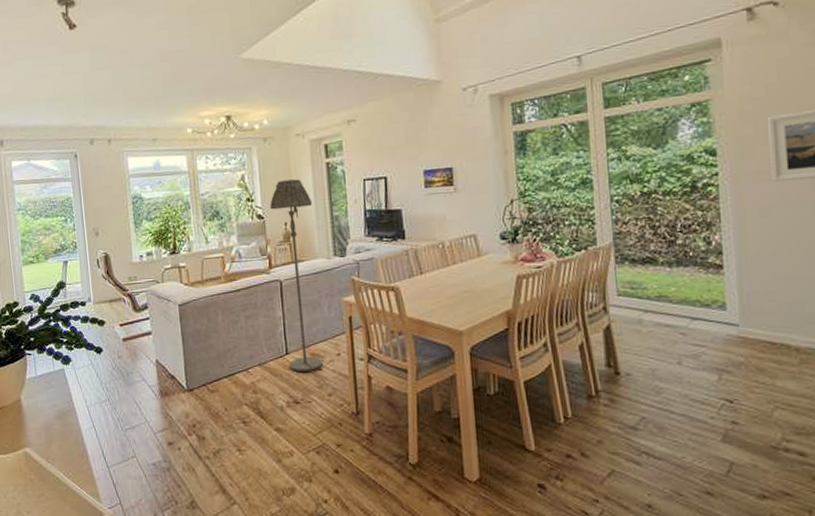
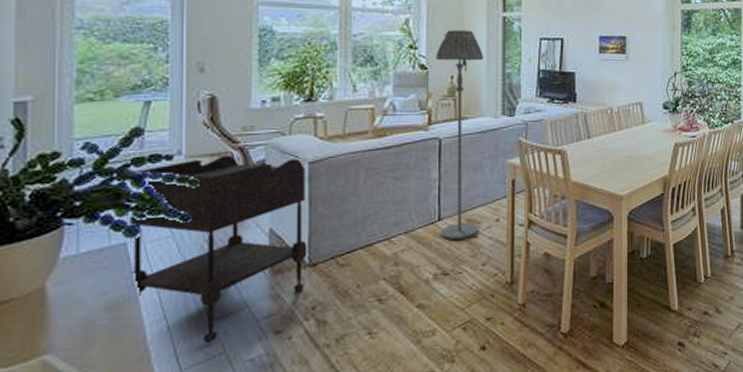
side table: none [61,300,185,449] -> present [130,155,308,344]

